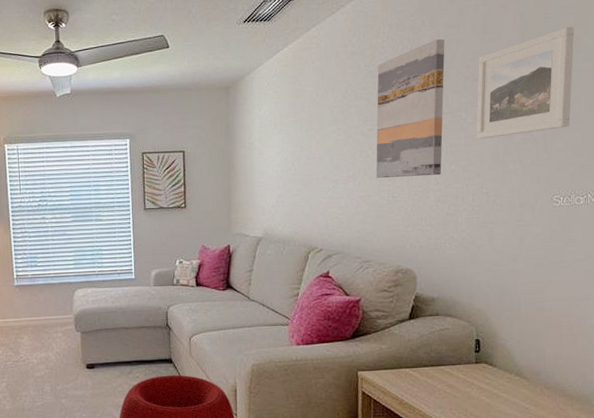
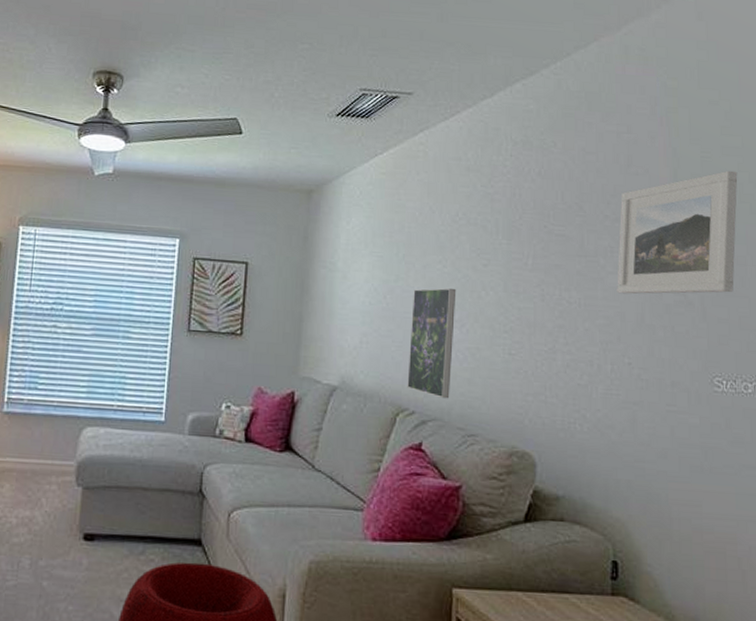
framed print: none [315,151,349,237] -> present [407,287,457,399]
wall art: present [376,39,445,179] -> none [489,166,581,334]

